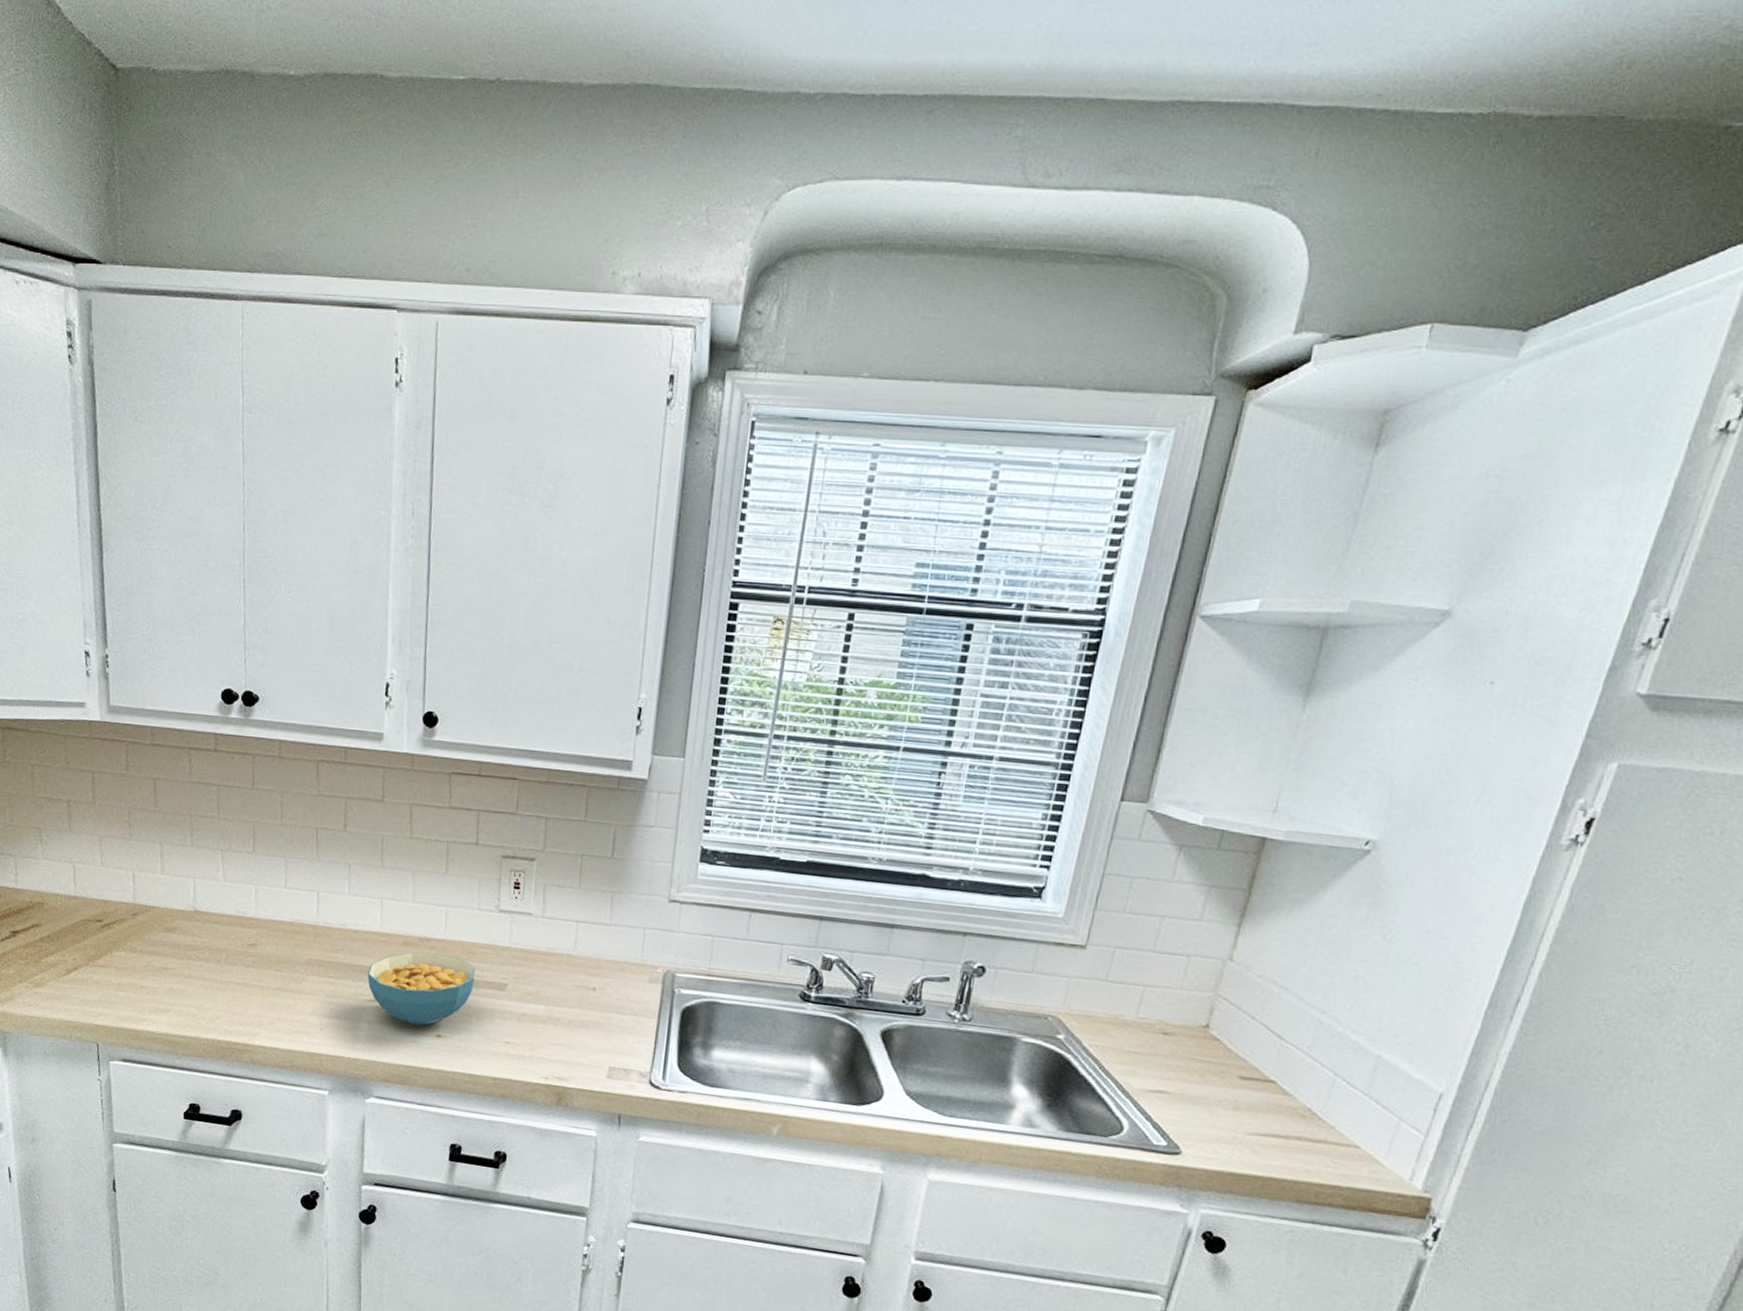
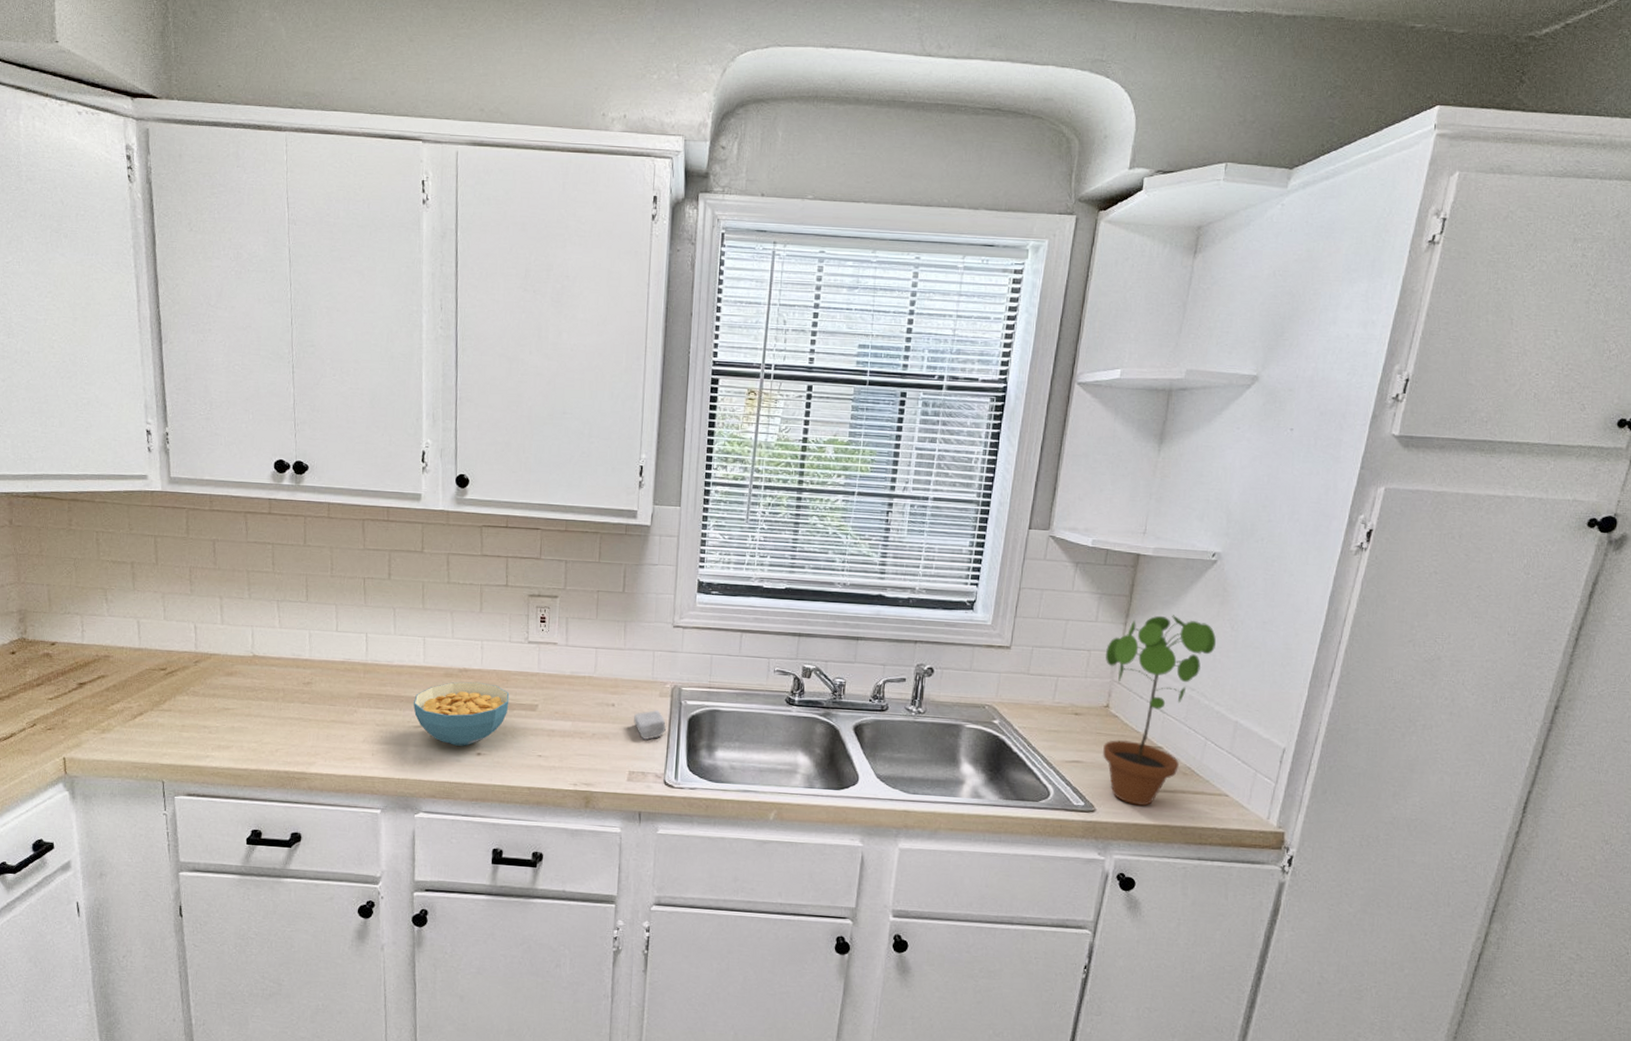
soap bar: none [617,998,655,1032] -> present [634,710,666,740]
potted plant: none [1196,916,1361,1152] -> present [1103,615,1216,806]

